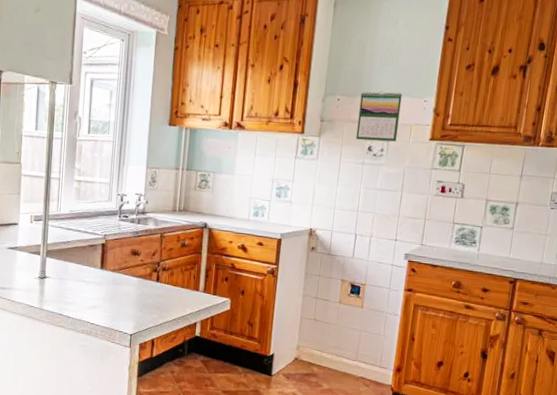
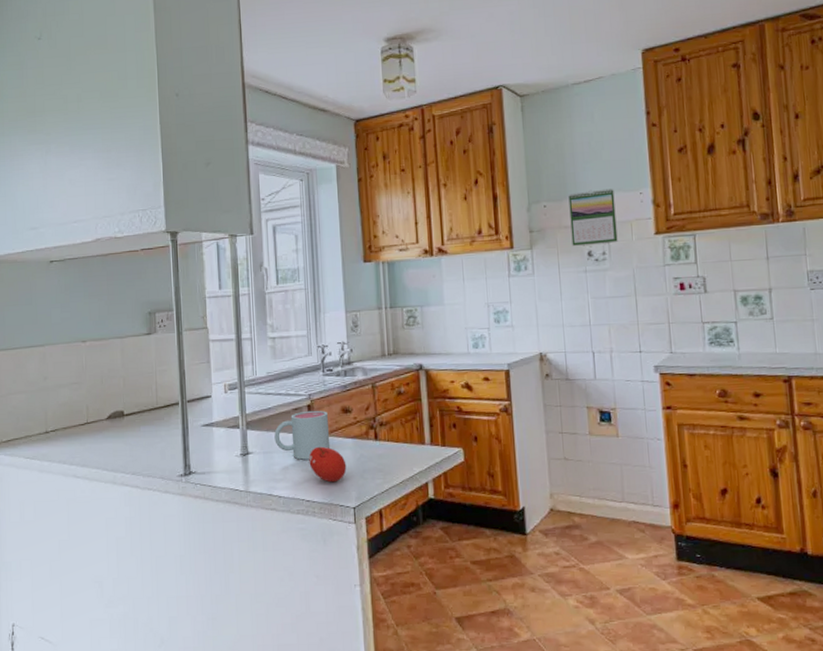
mug: none [70,248,119,290] -> present [274,410,331,460]
fruit: none [97,280,129,312] -> present [309,446,347,483]

